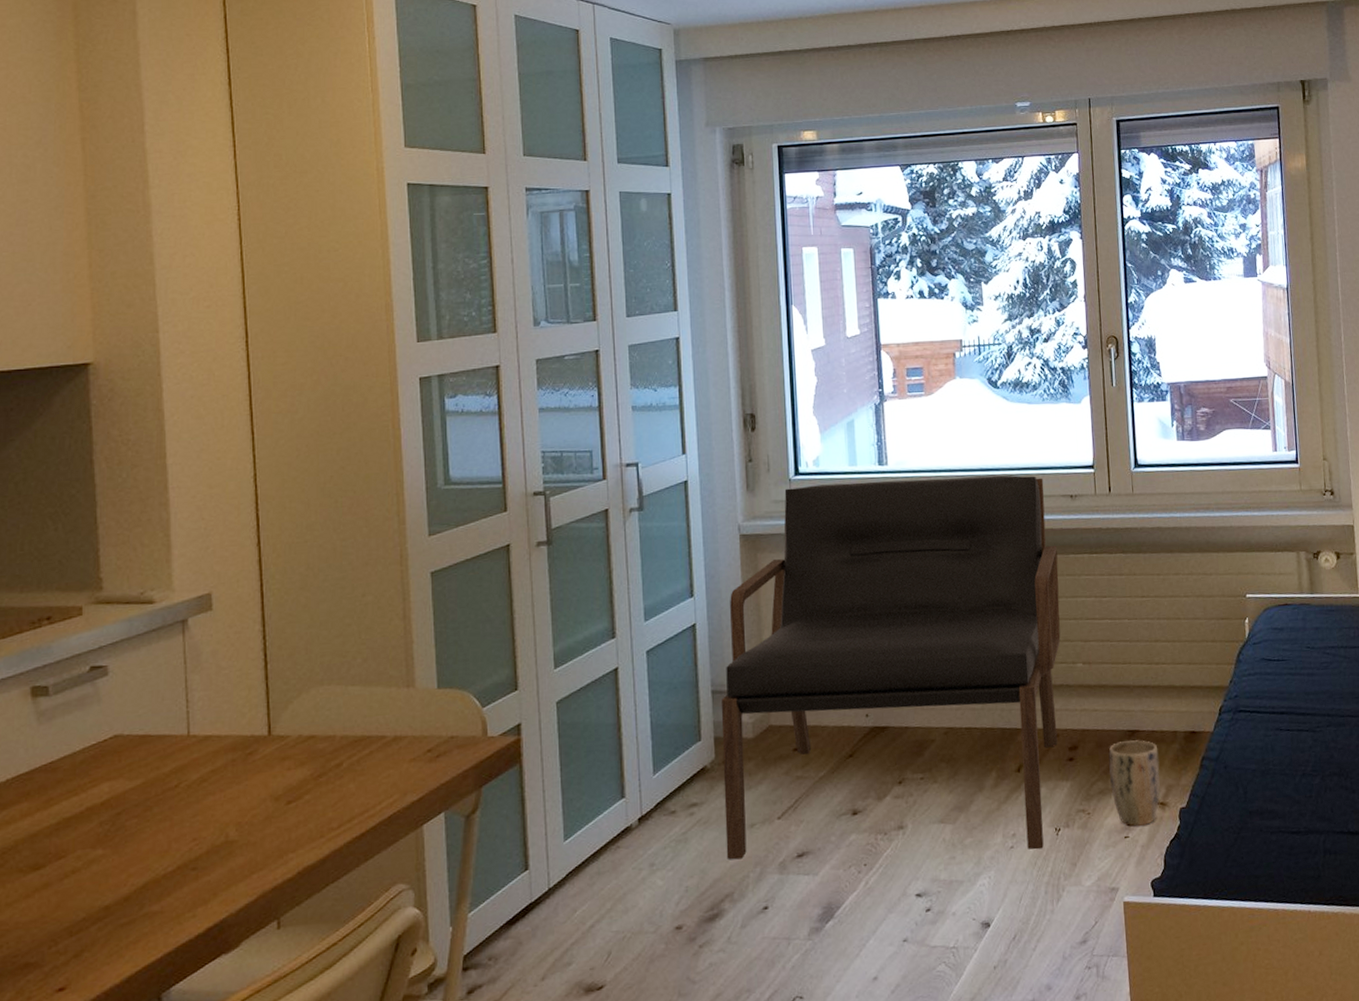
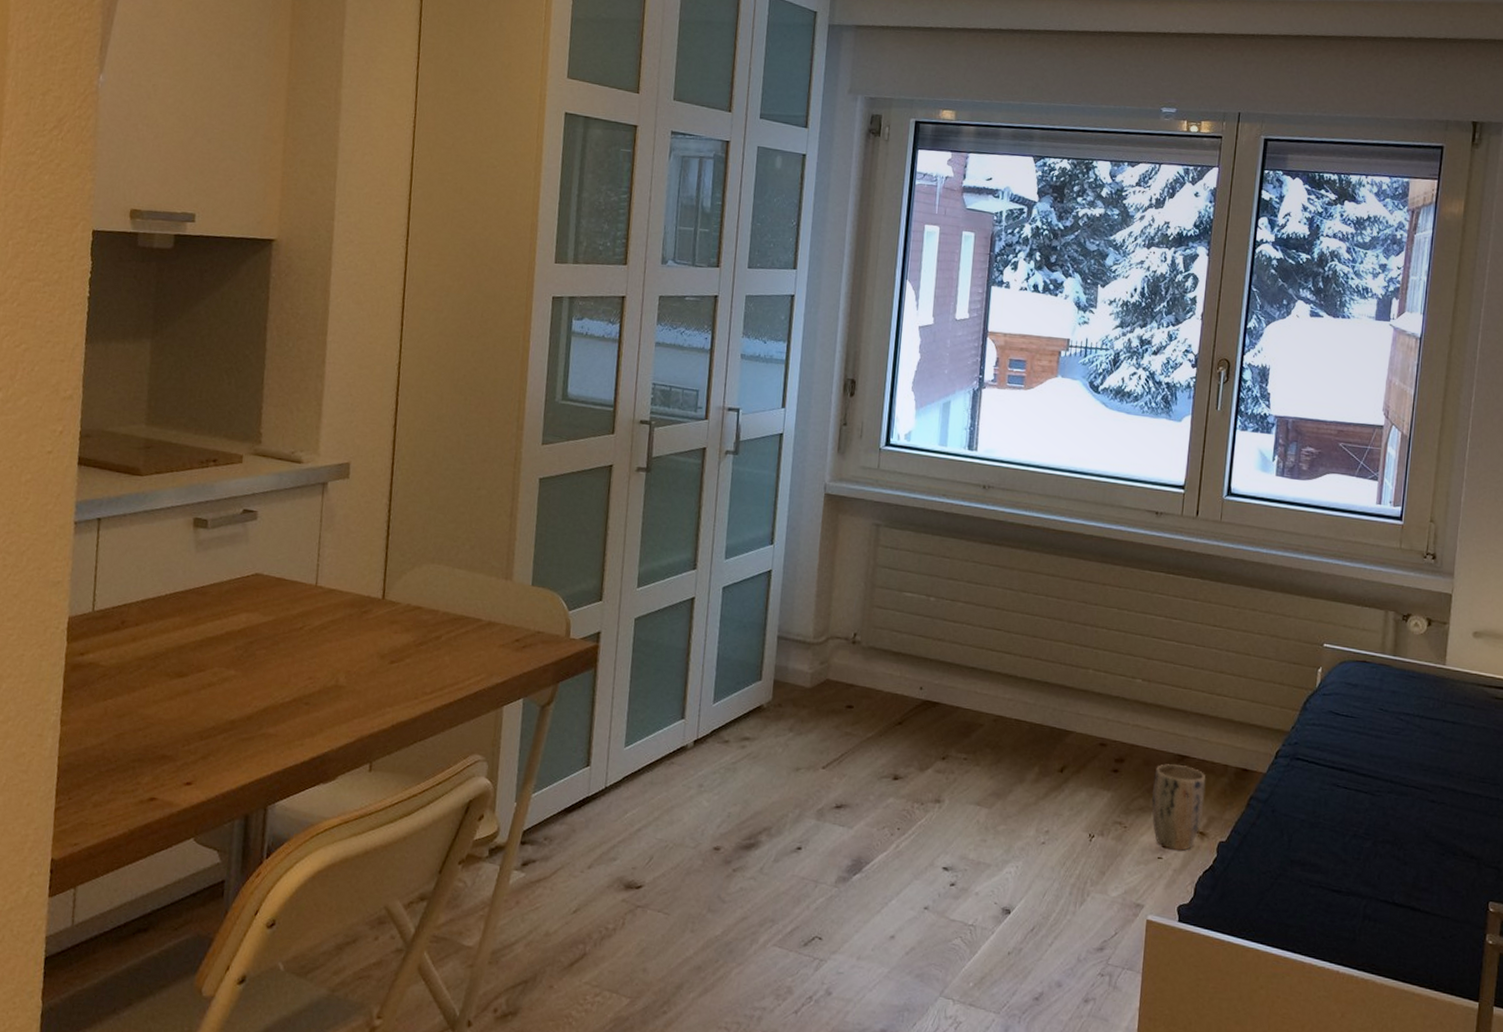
bench: present [721,475,1061,860] -> none [770,457,1134,851]

